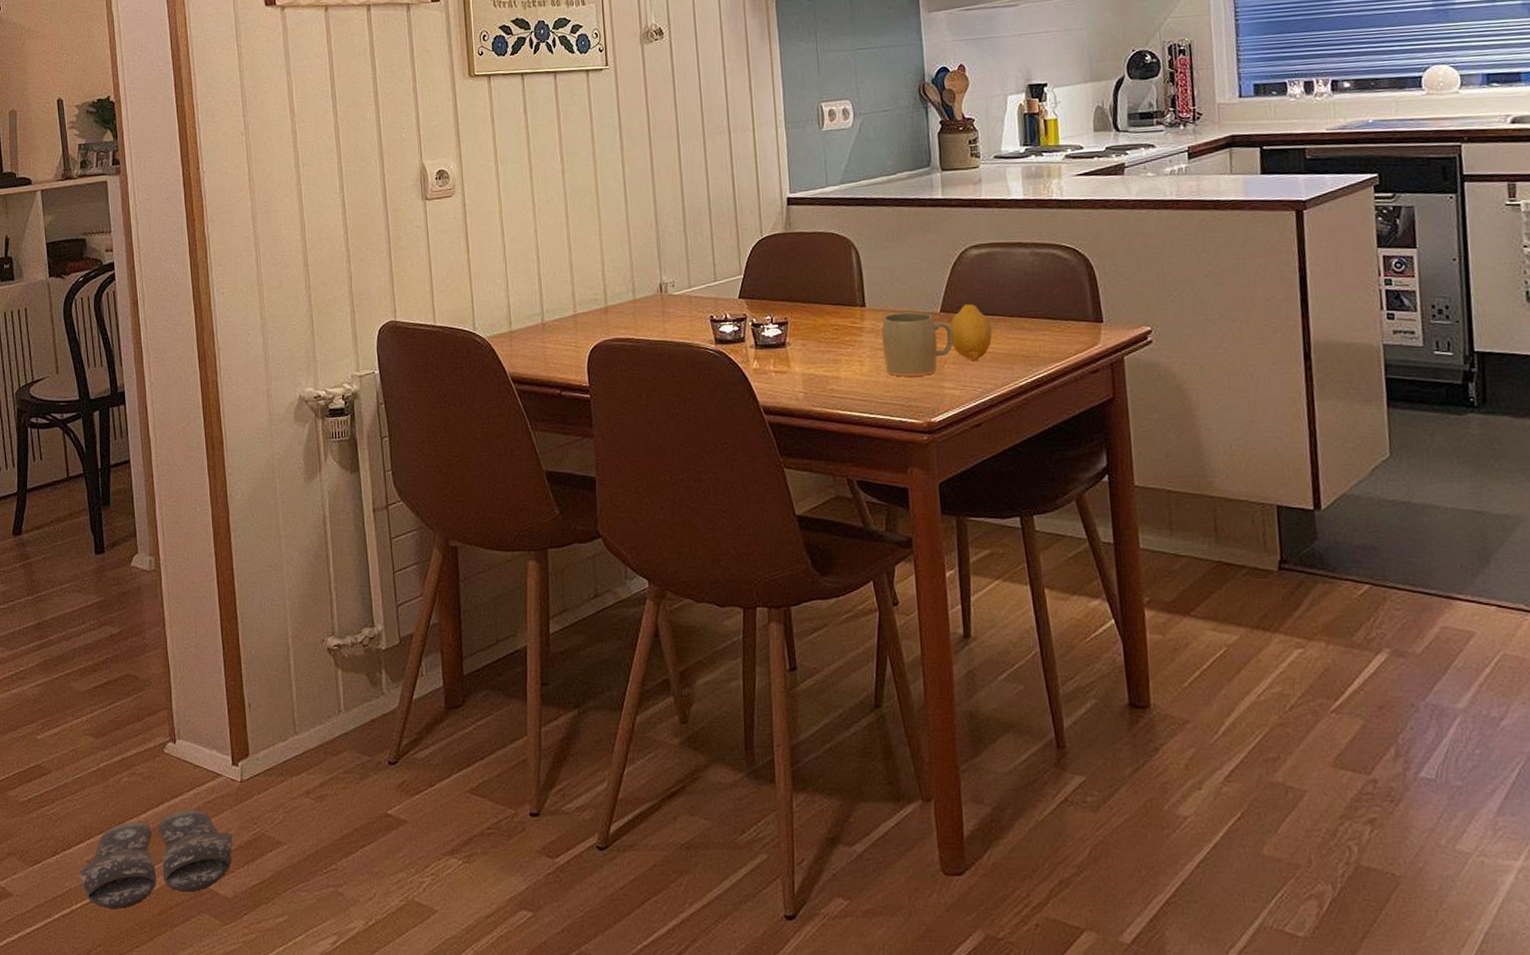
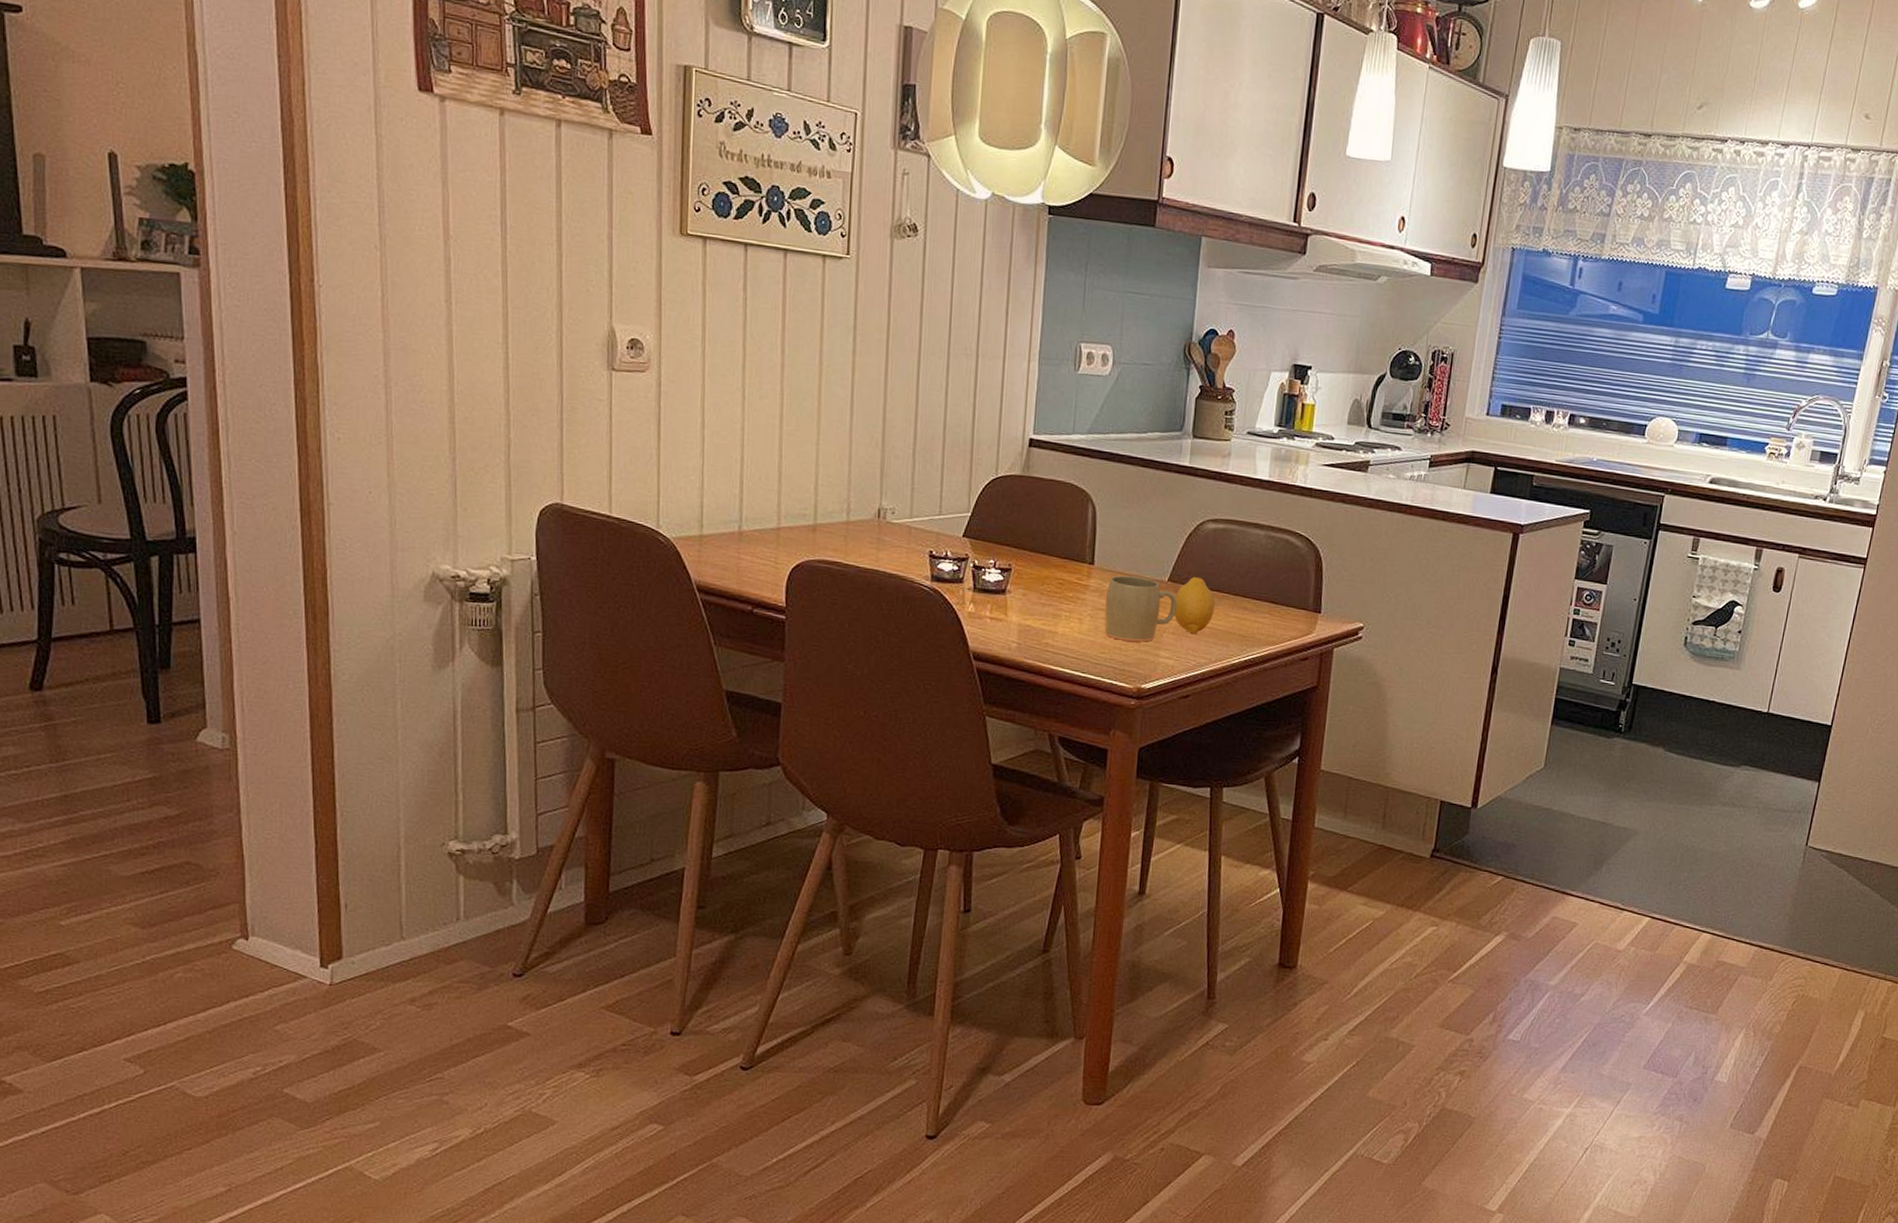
slippers: present [80,809,233,908] -> none [115,1010,316,1109]

